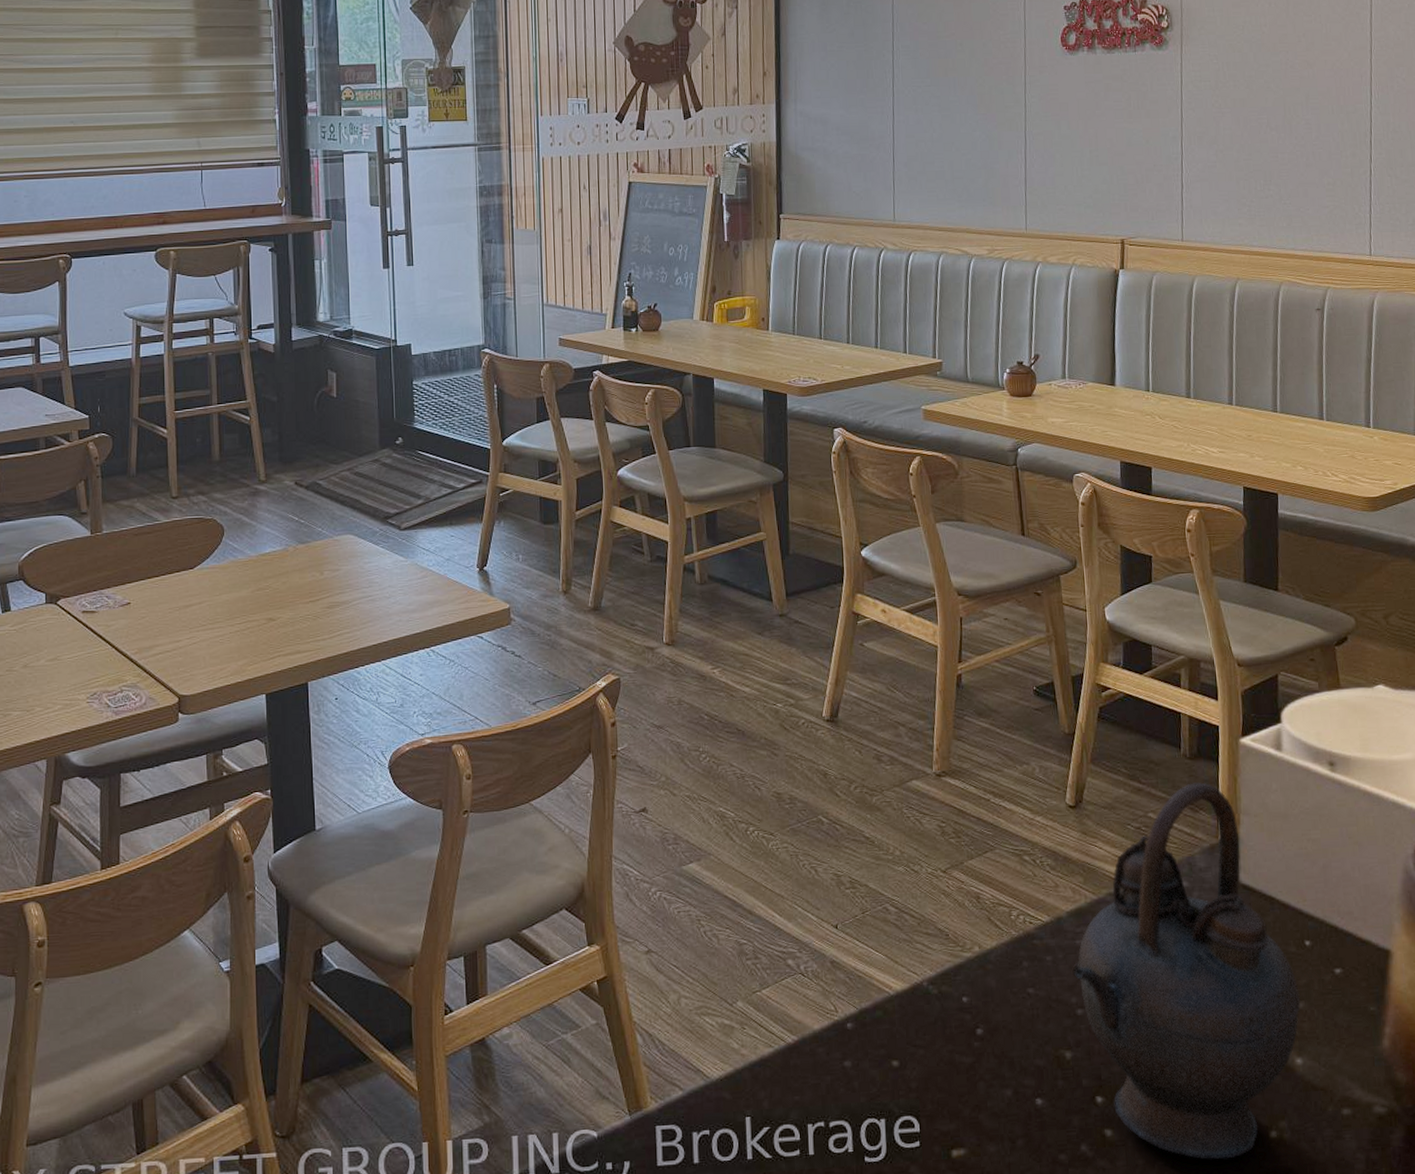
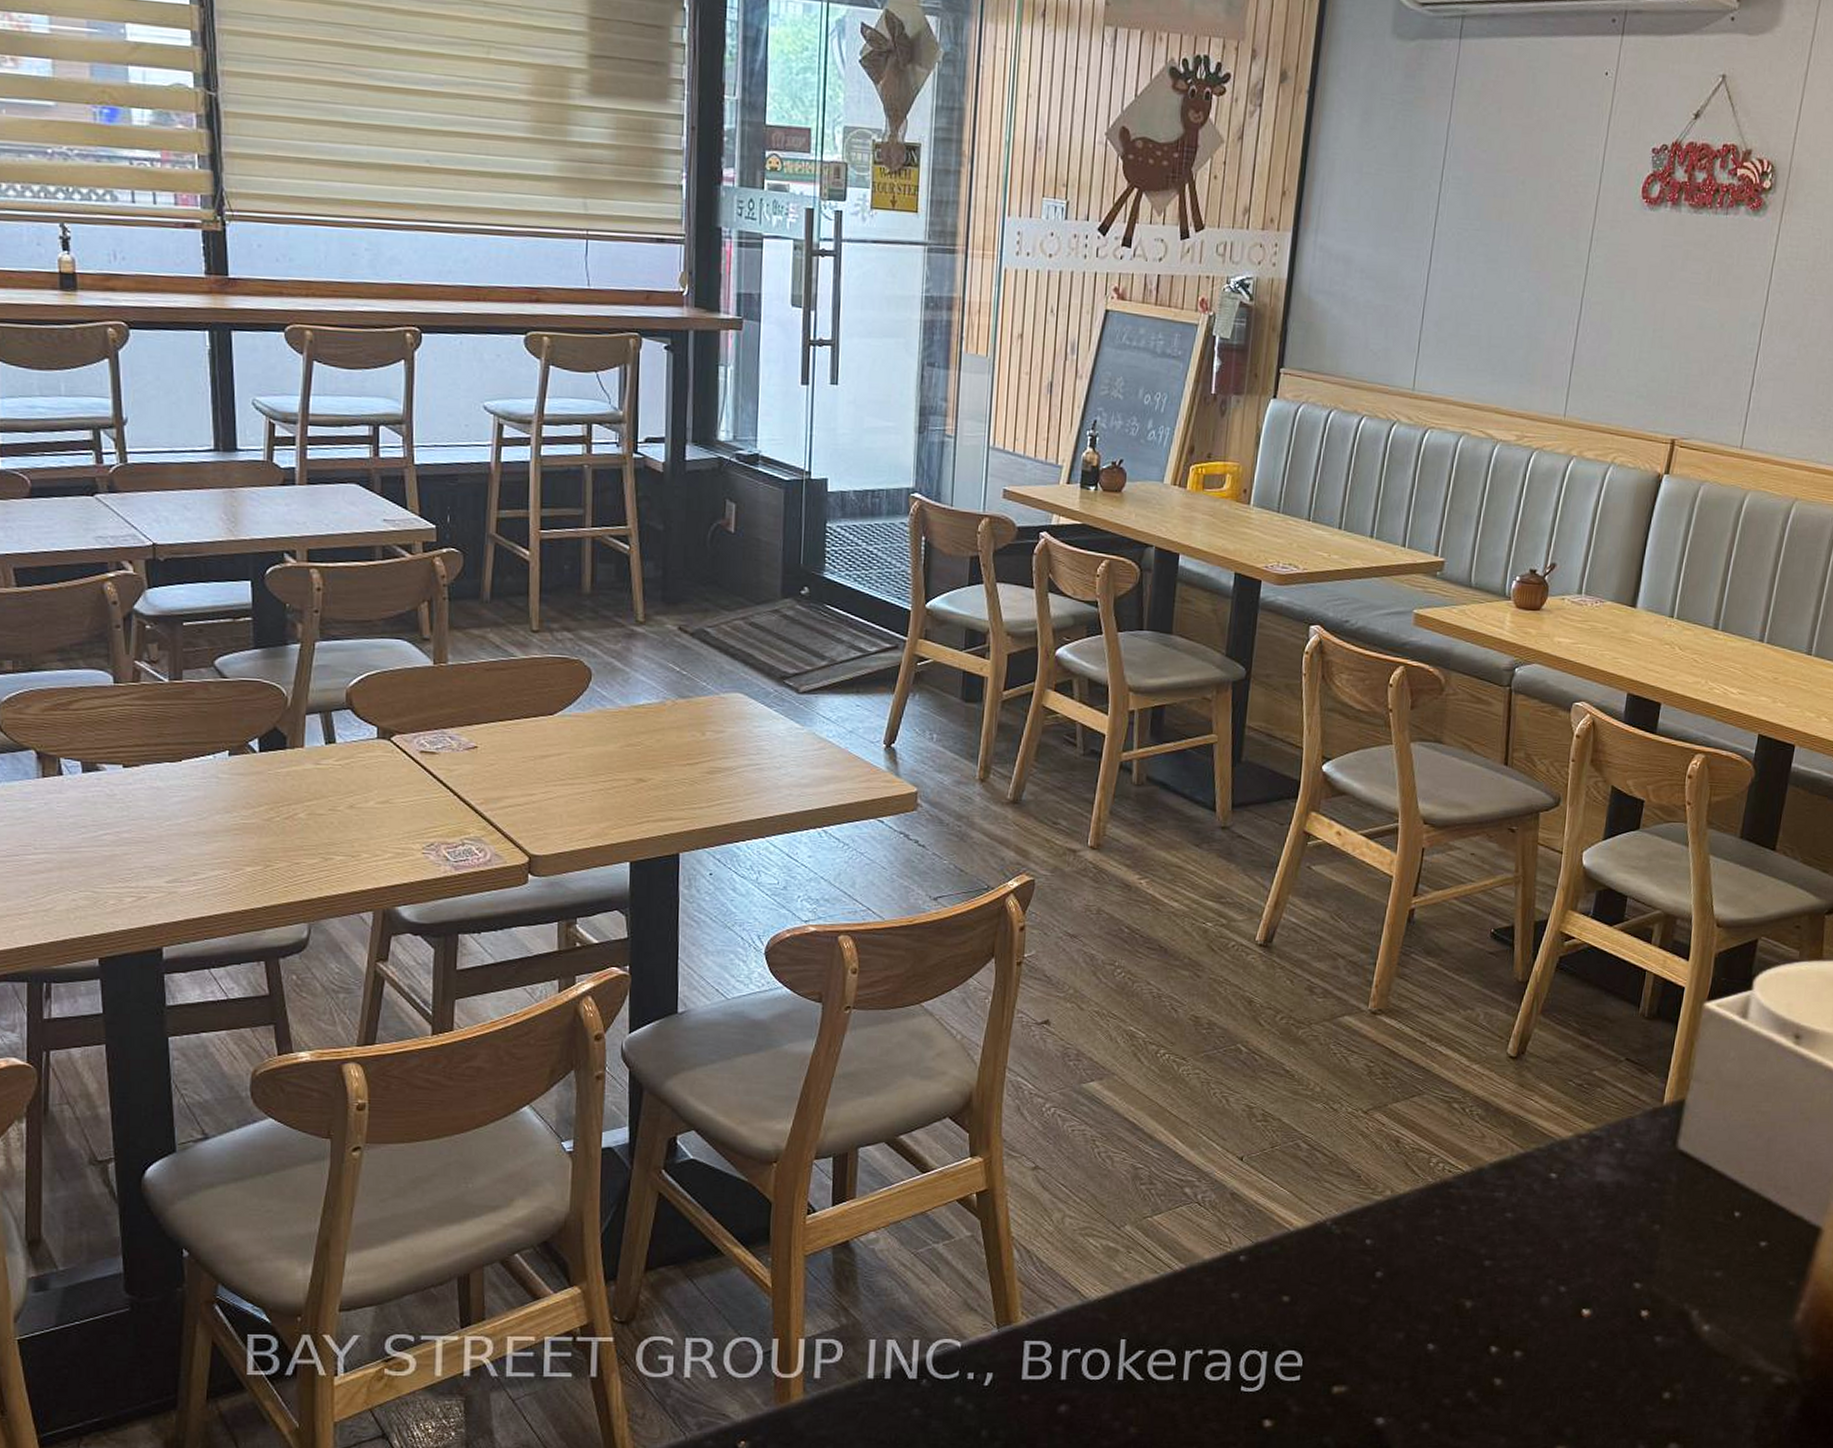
teapot: present [1072,782,1301,1160] -> none [1486,1044,1720,1415]

